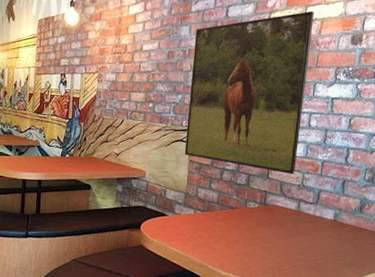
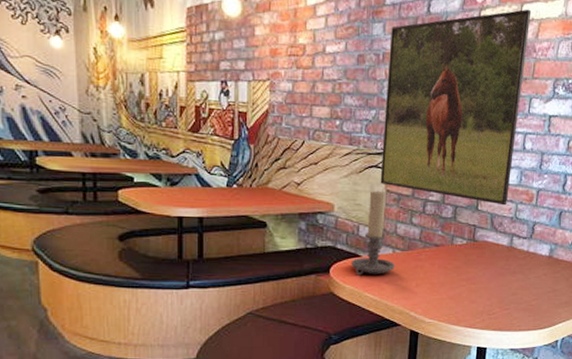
candle holder: none [158,160,196,232] -> present [351,190,395,276]

